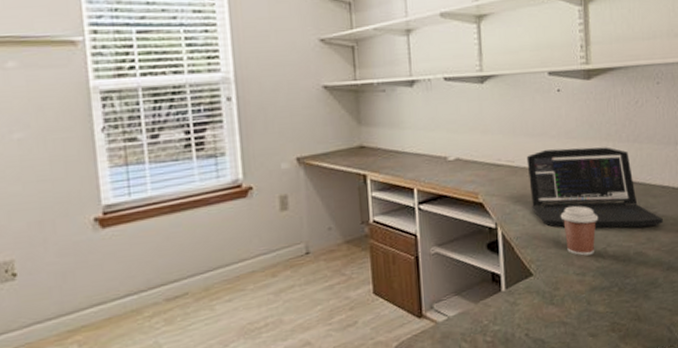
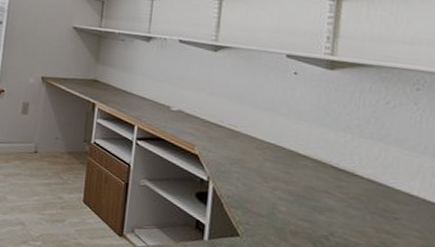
laptop: present [526,147,663,228] -> none [249,124,405,233]
coffee cup: present [560,205,599,256] -> none [278,183,324,238]

